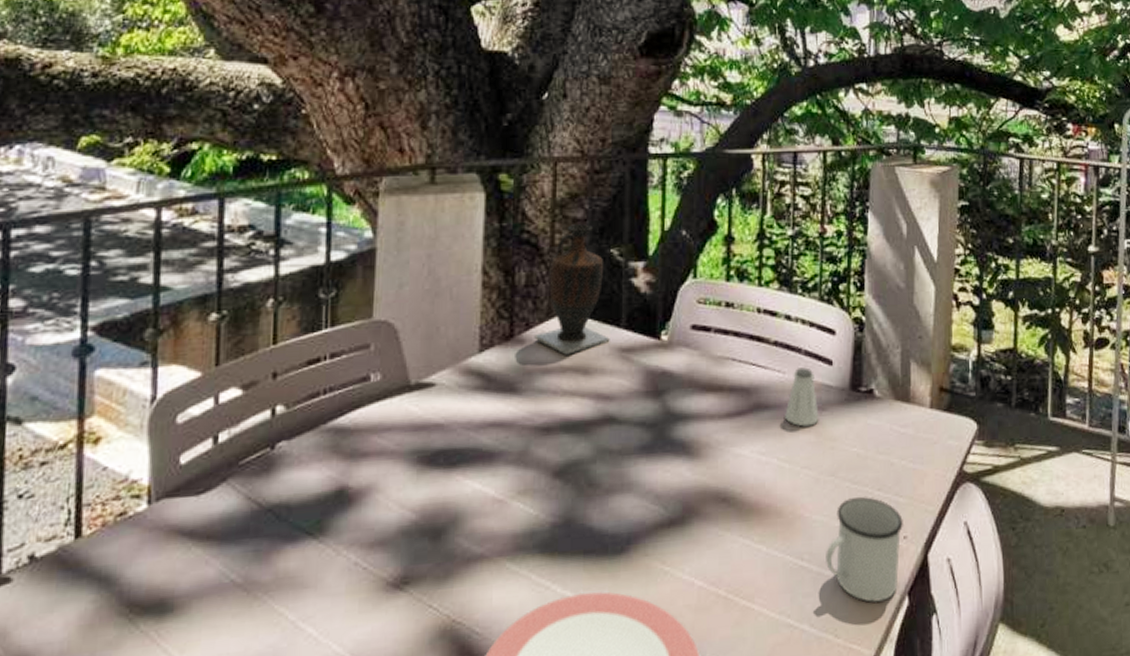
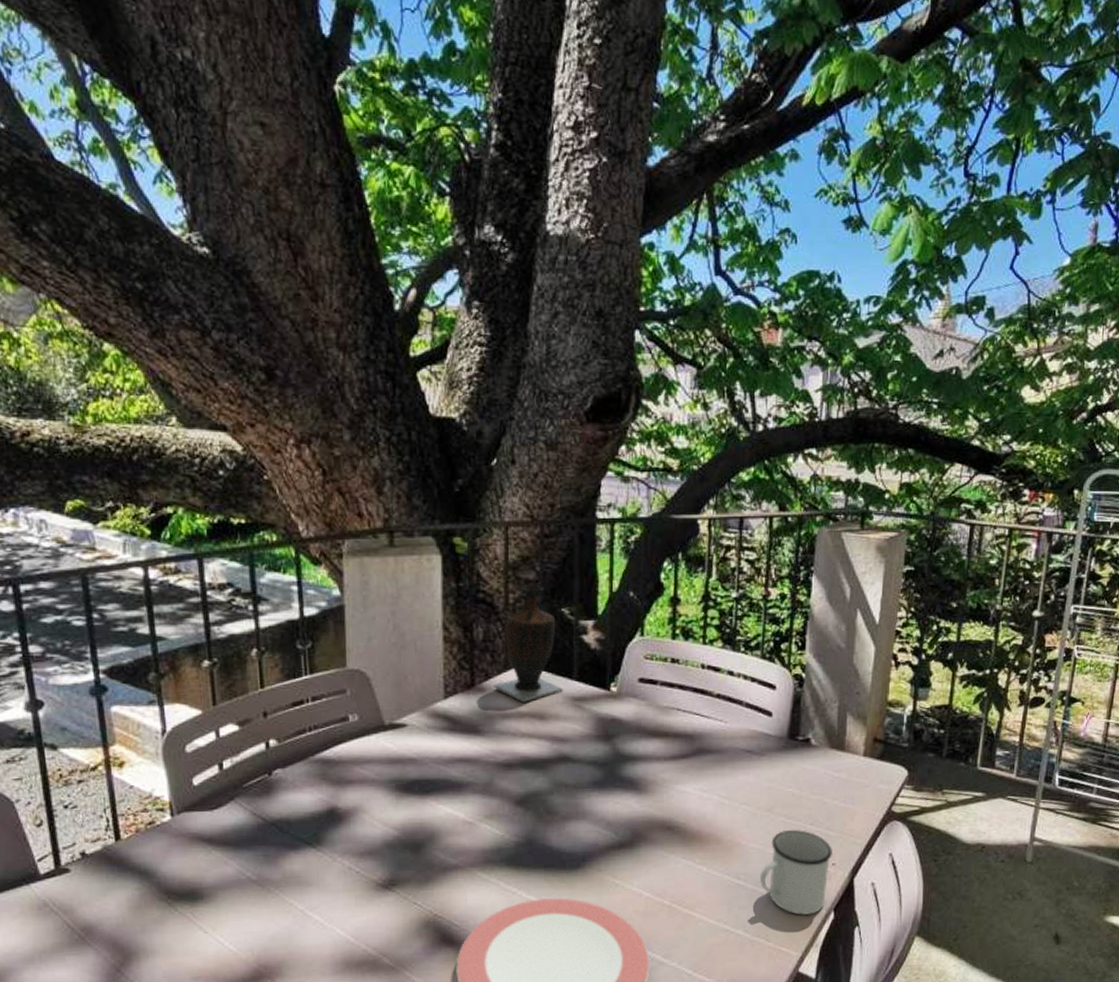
saltshaker: present [785,367,819,427] -> none [726,718,758,769]

